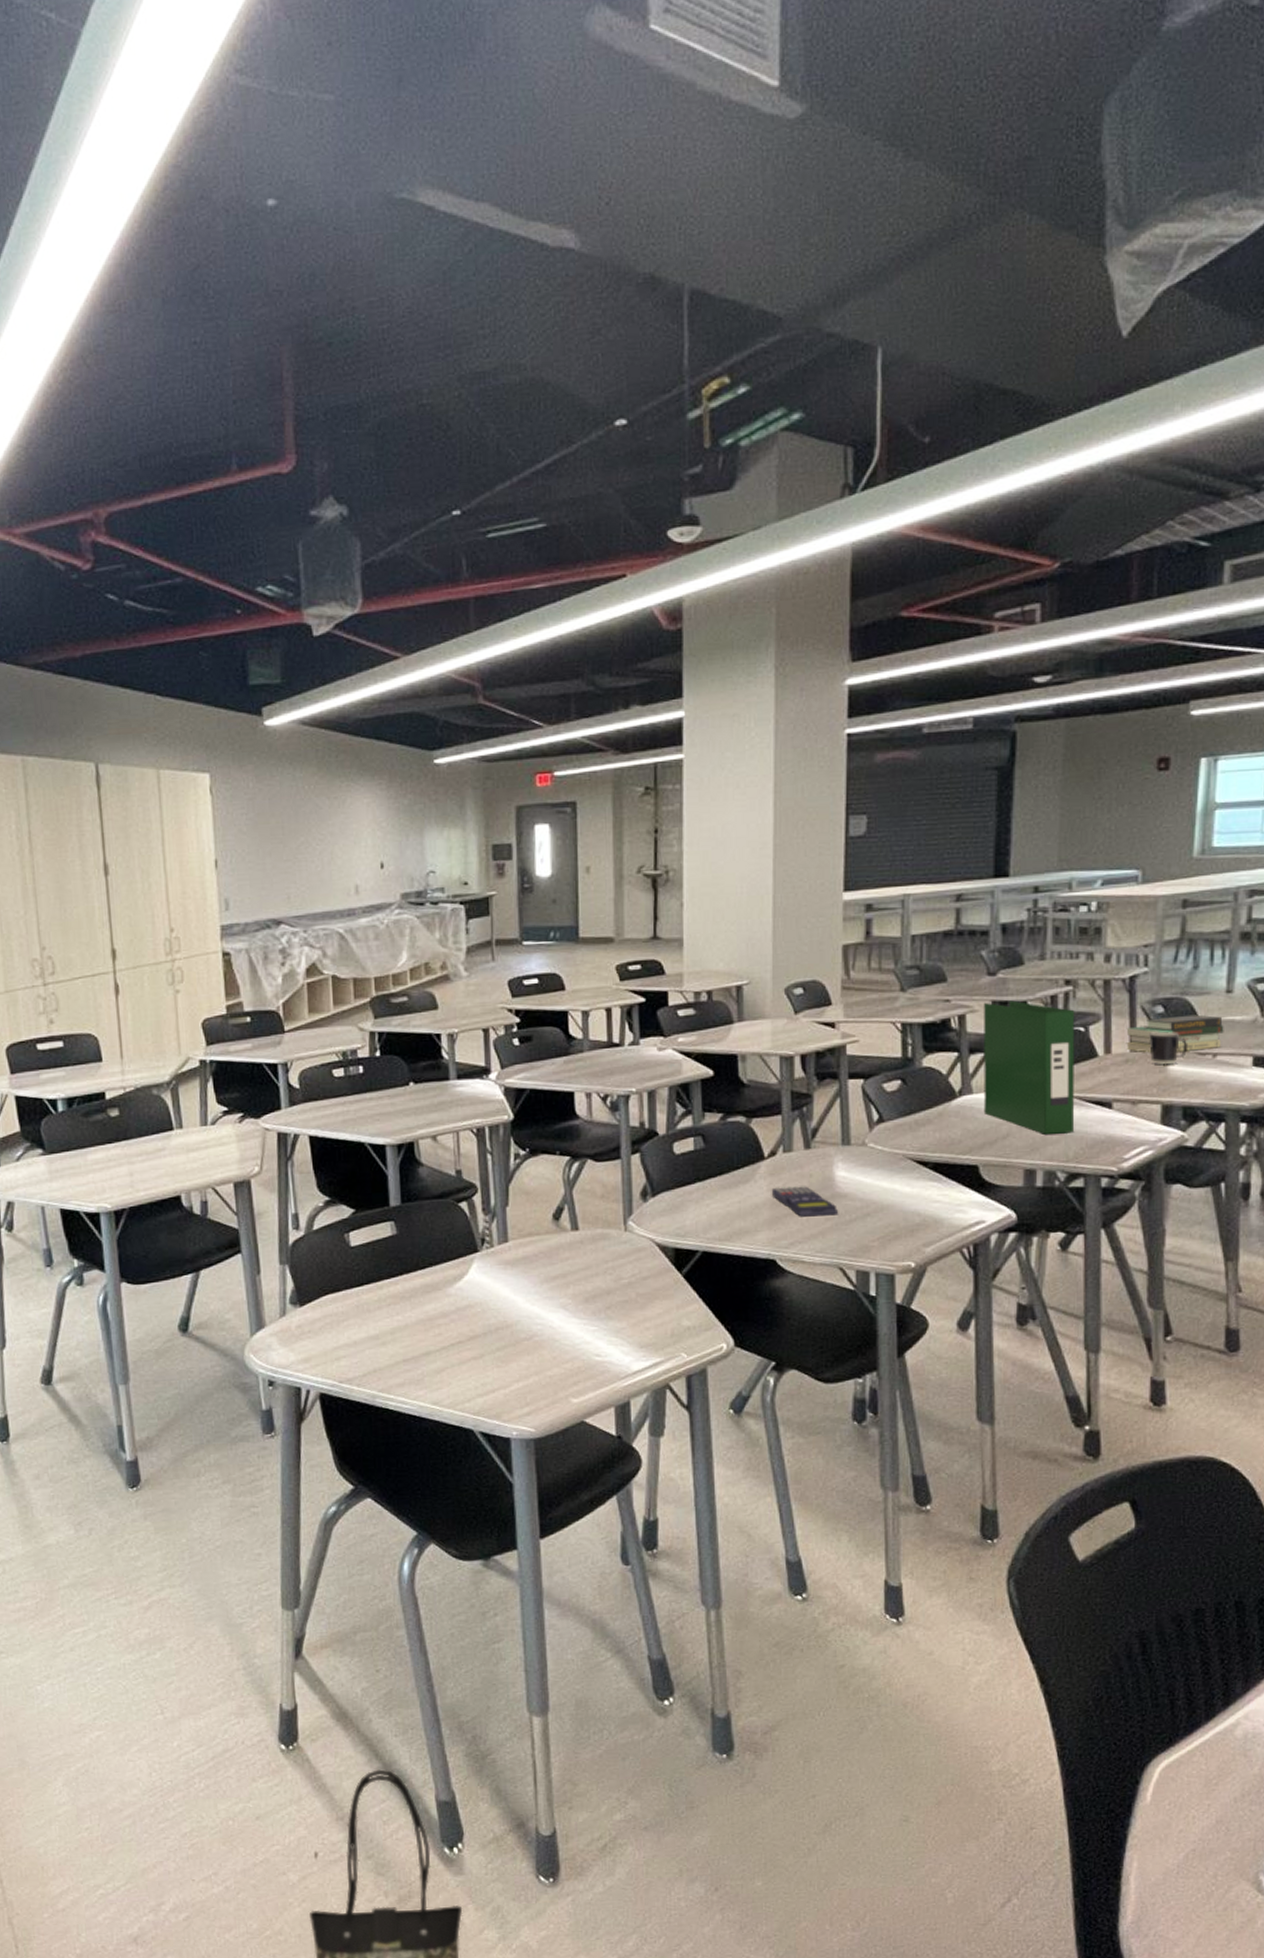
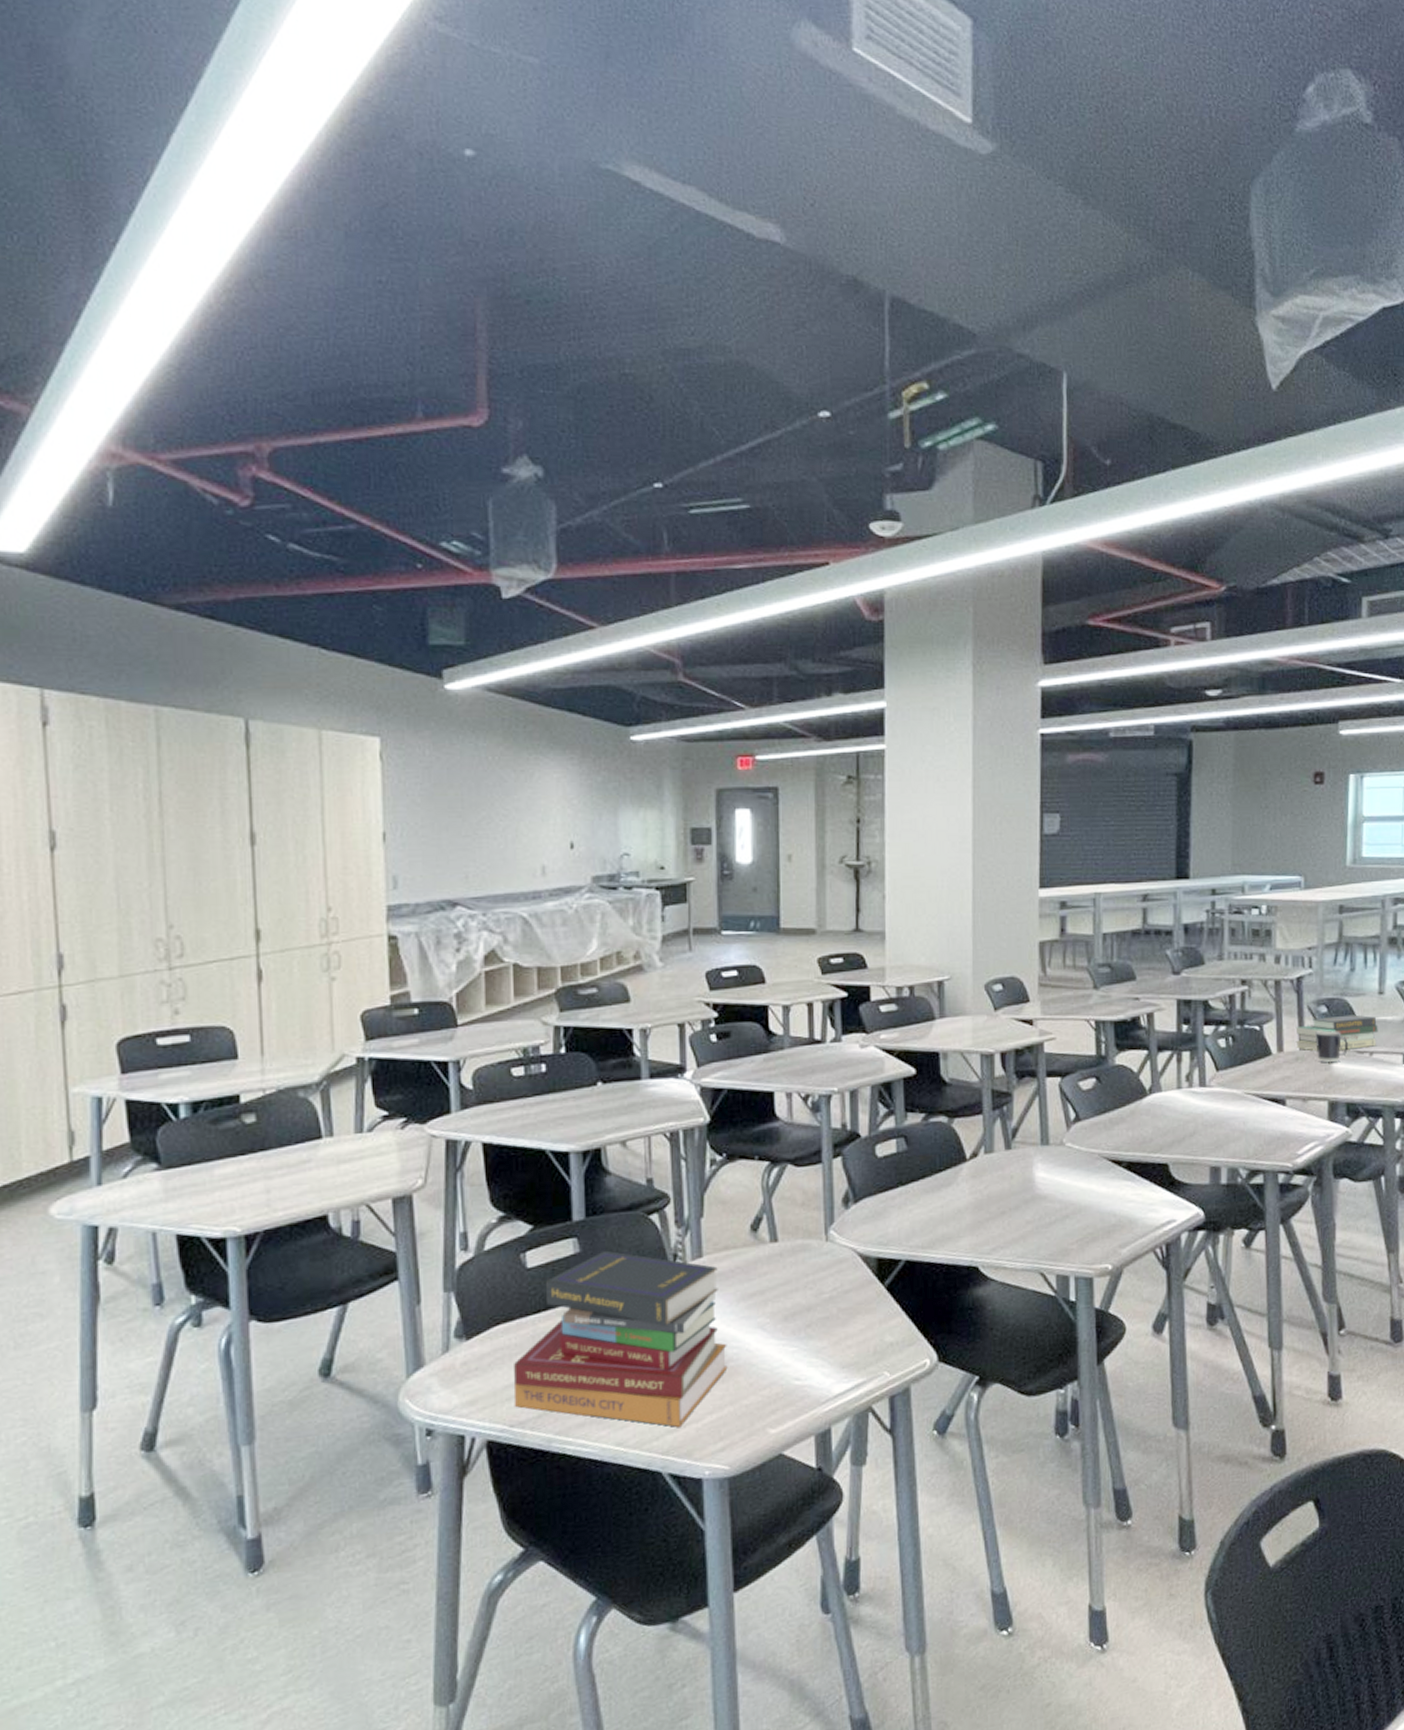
books: none [340,1233,533,1392] -> present [513,1250,728,1427]
calculator: present [771,1186,839,1217] -> none [973,1188,1039,1221]
binder: present [983,1000,1075,1134] -> none [1170,999,1254,1132]

